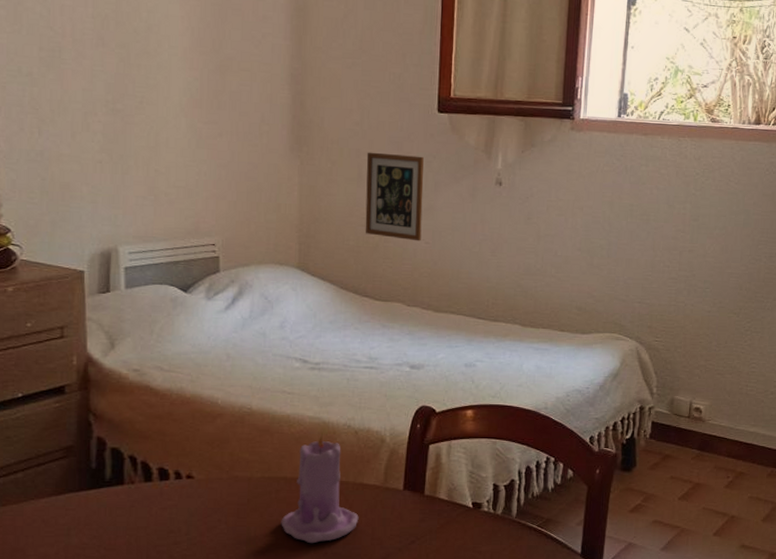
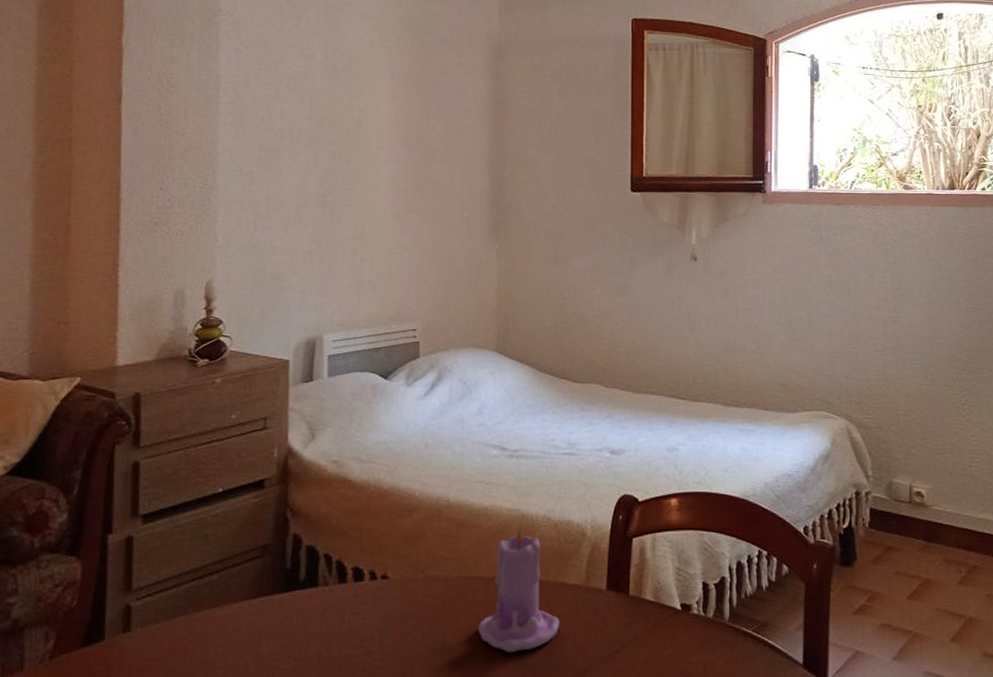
picture frame: present [365,152,424,242] -> none [562,232,619,320]

